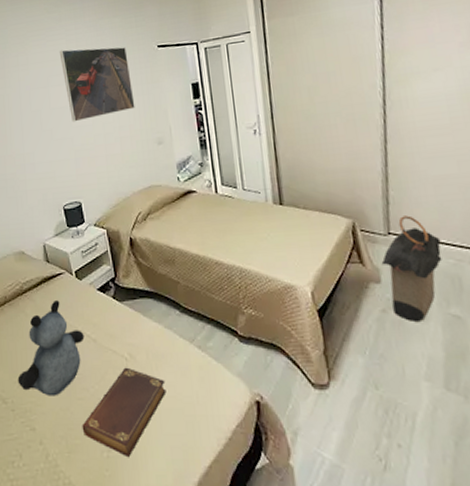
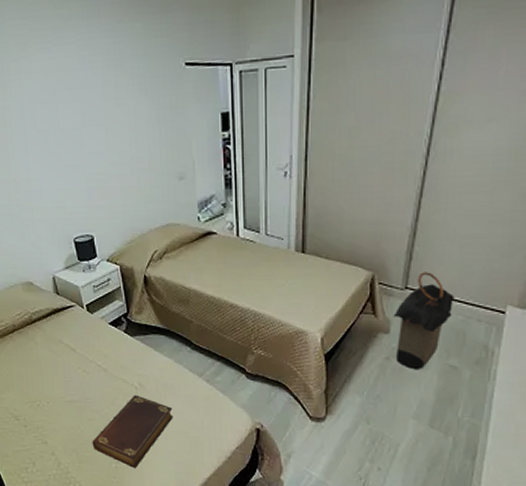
teddy bear: present [17,300,85,396] -> none [29,331,95,416]
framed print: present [59,47,135,122] -> none [69,57,156,147]

